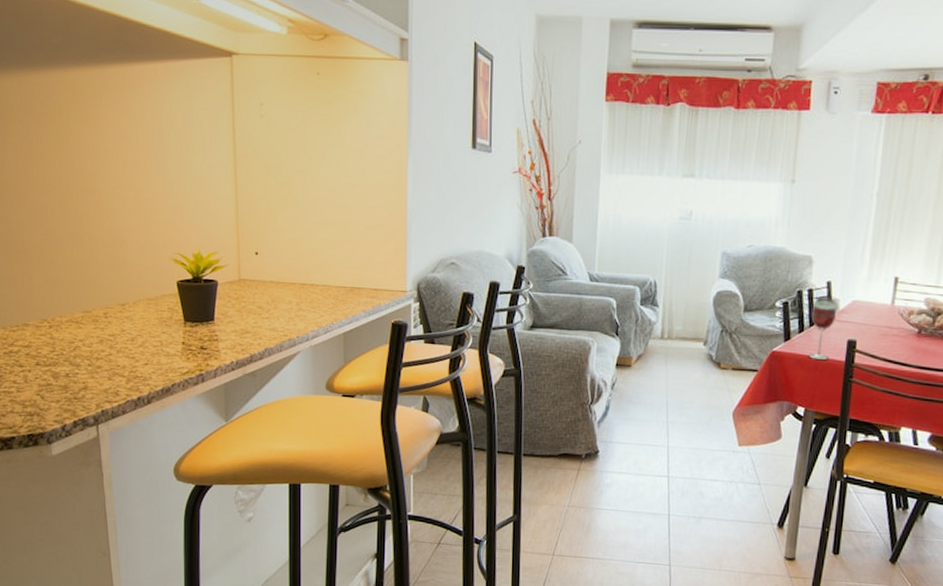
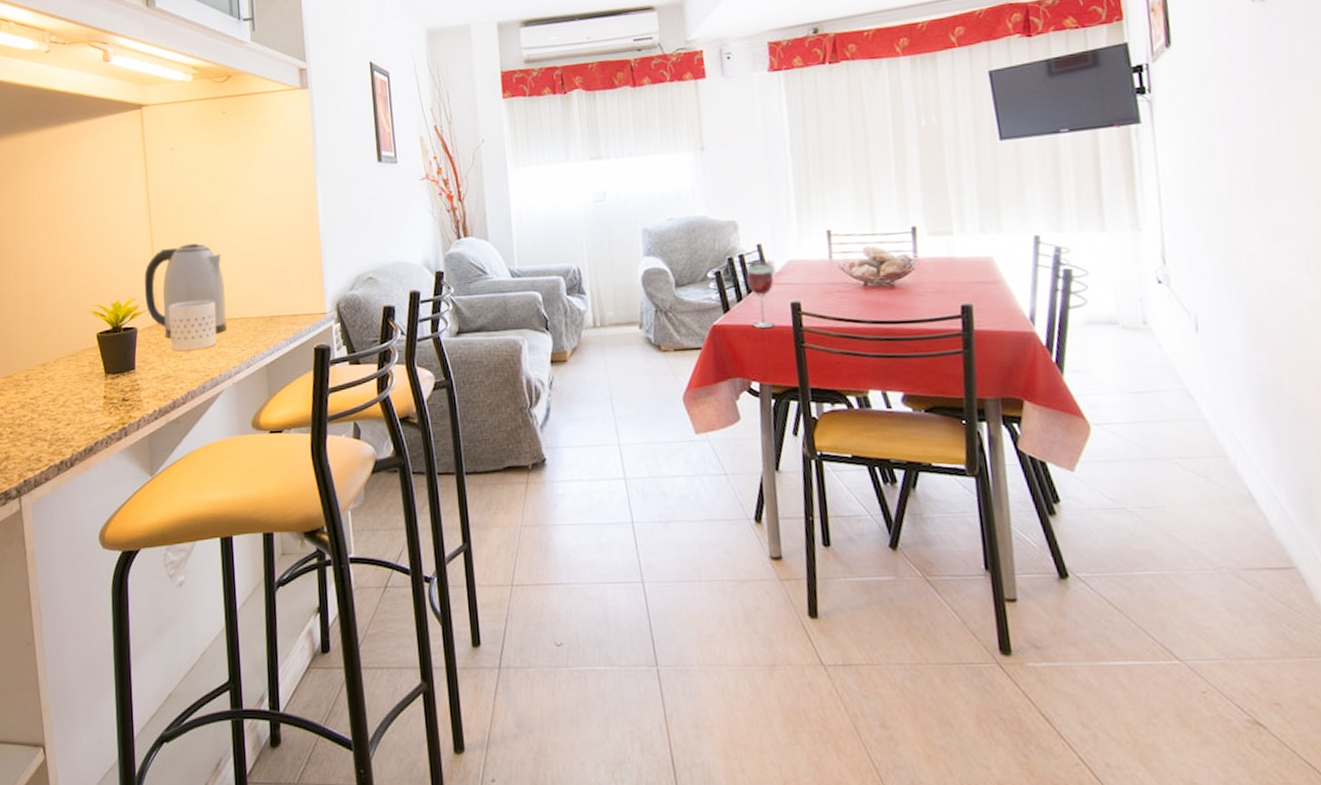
kettle: none [227,205,307,298] -> present [144,243,227,339]
mug: none [251,261,298,311] -> present [169,299,217,352]

